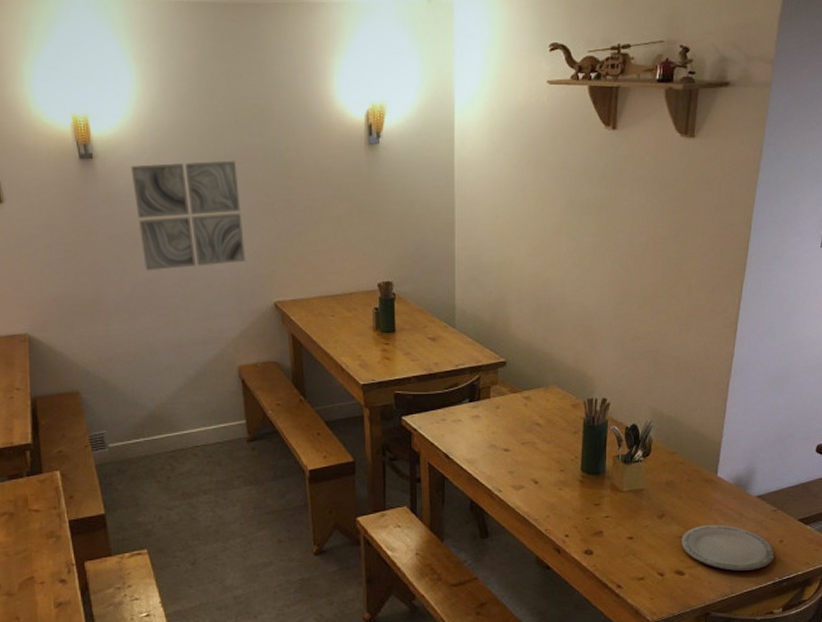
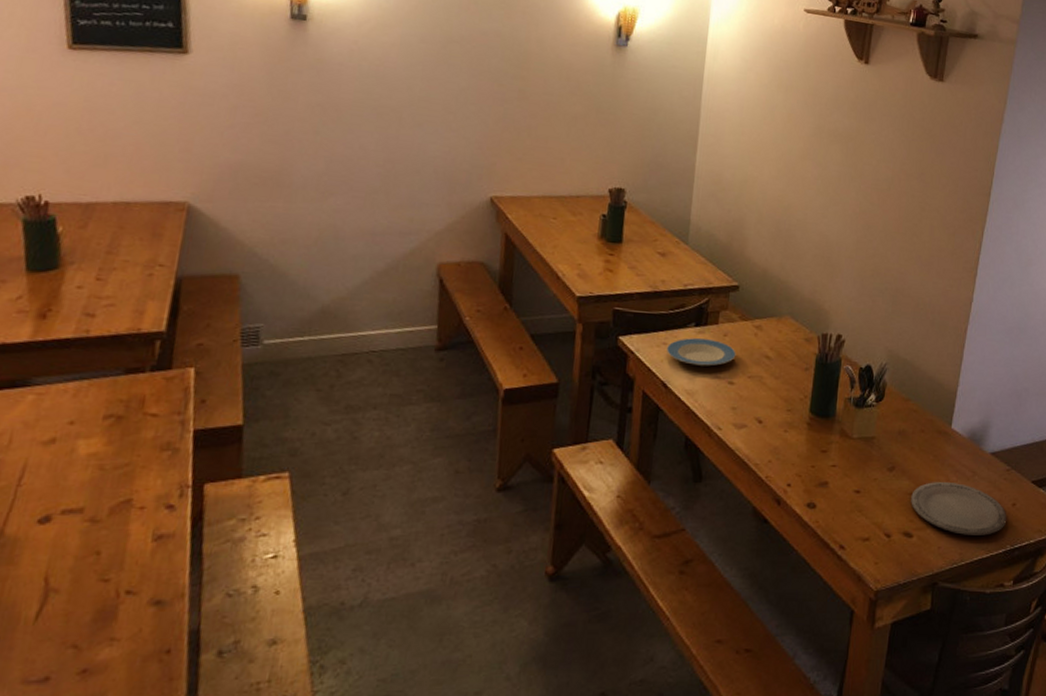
wall art: present [131,160,246,271] -> none [346,33,470,151]
plate: none [445,413,509,437] -> present [666,338,736,366]

